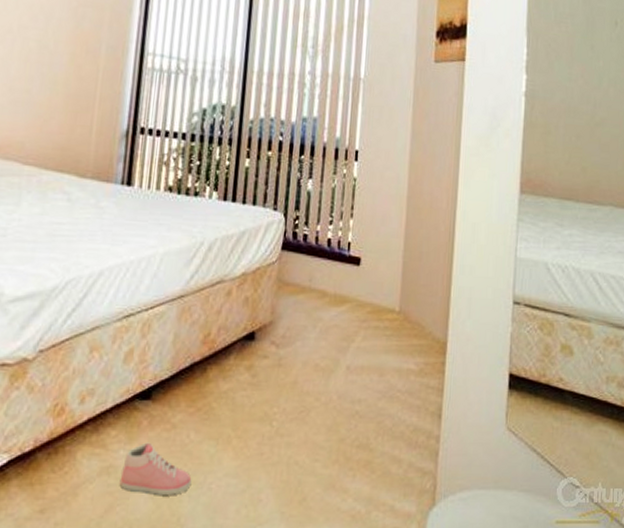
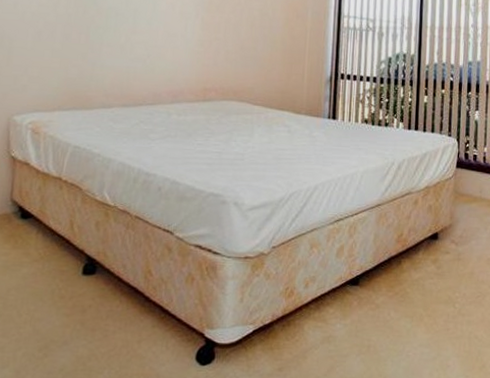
sneaker: present [119,442,192,495] -> none [338,318,394,360]

